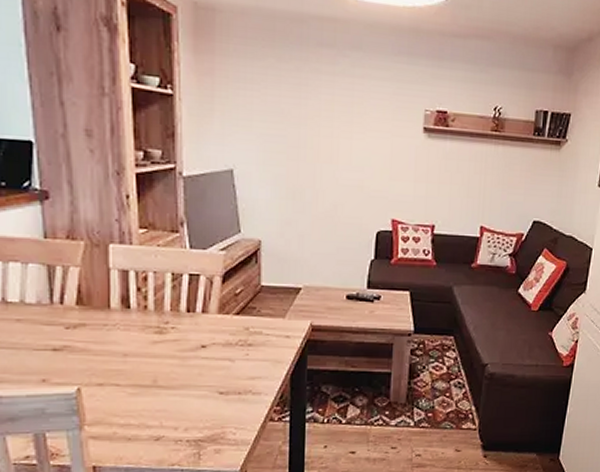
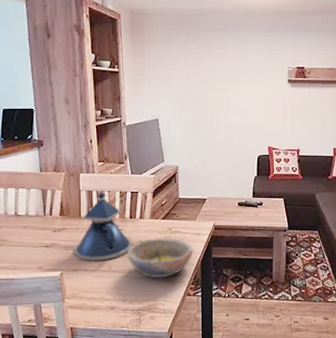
teapot: none [97,272,191,372] -> present [73,192,133,261]
bowl: none [182,341,280,397] -> present [127,238,193,278]

